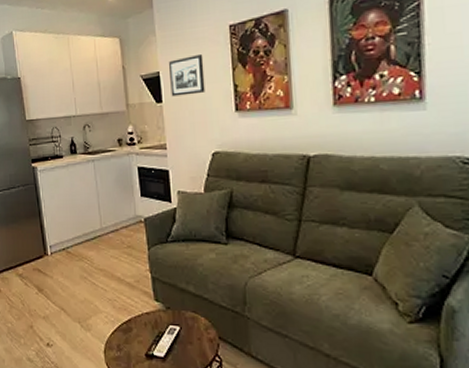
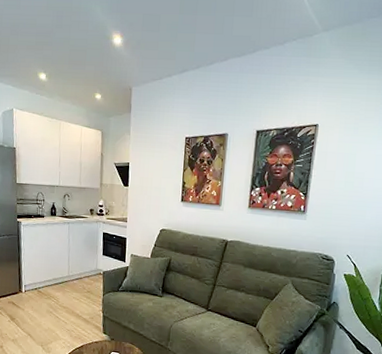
picture frame: present [169,53,205,97] -> none [136,154,164,185]

